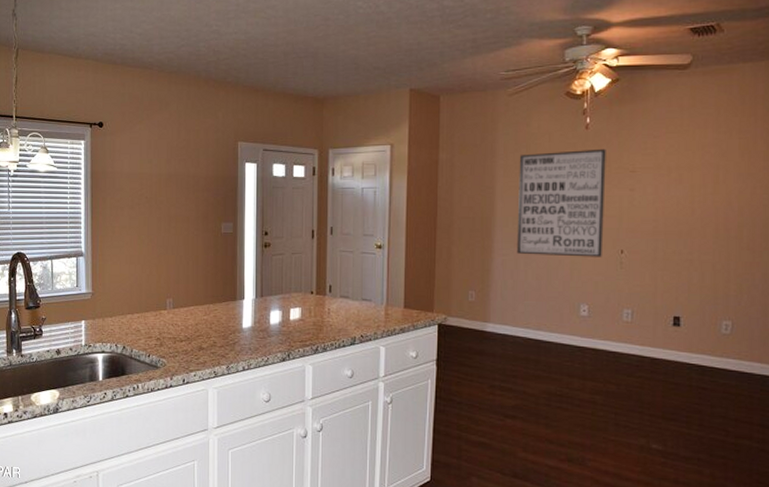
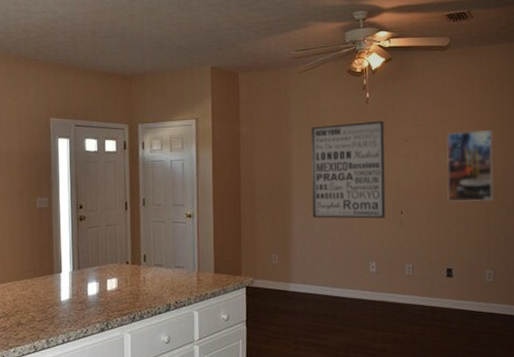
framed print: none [679,160,740,243] -> present [446,129,494,202]

